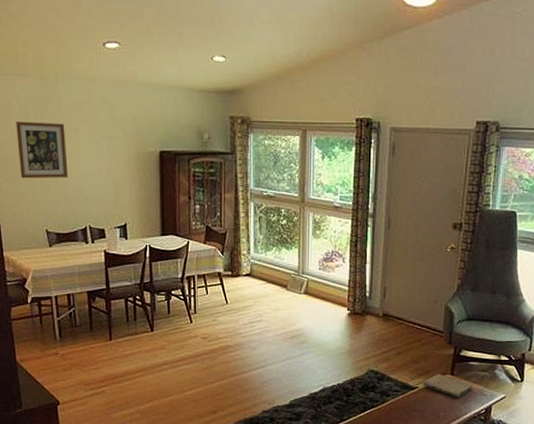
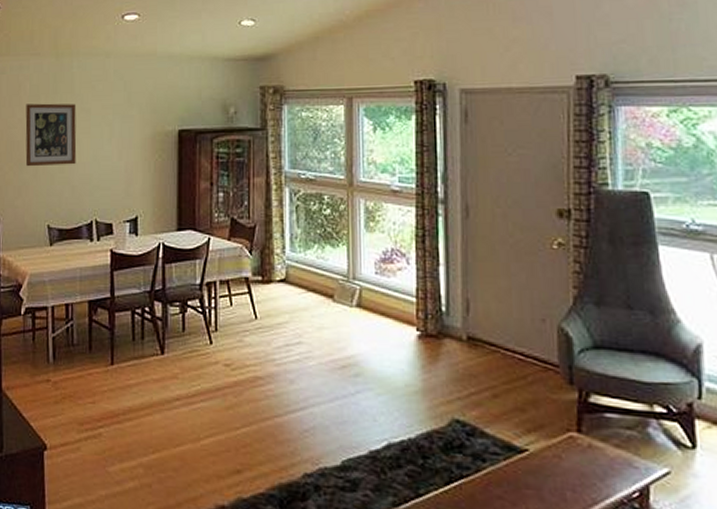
book: present [422,374,473,397] -> none [534,430,616,470]

